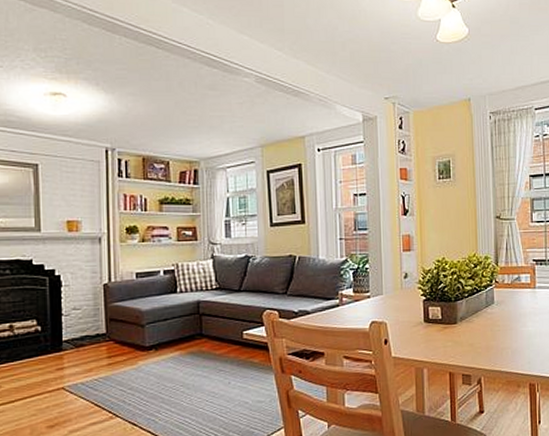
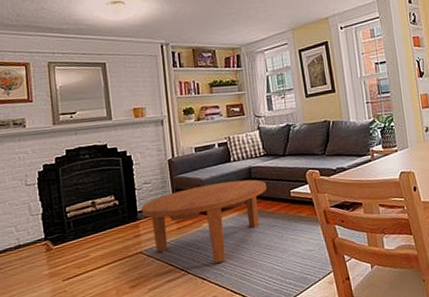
coffee table: none [67,315,216,409] -> present [141,179,266,264]

